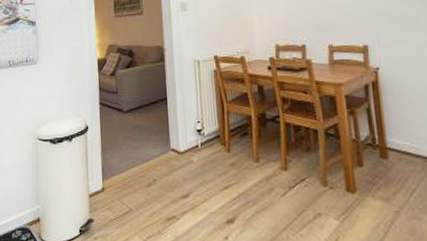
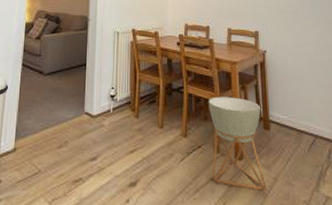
planter: none [309,123,387,225] -> present [208,97,266,191]

